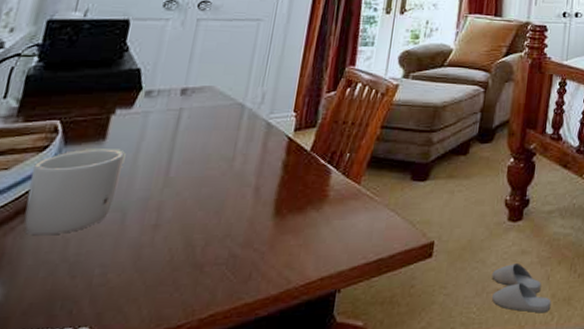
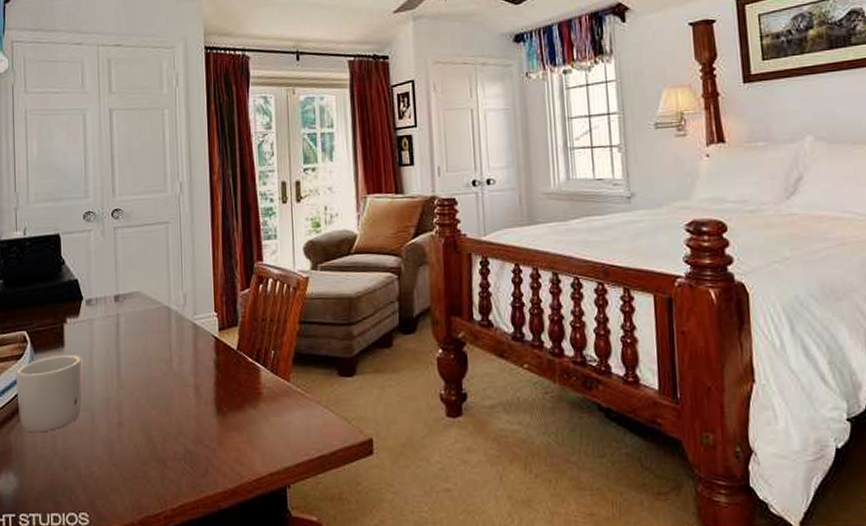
slippers: present [492,262,551,313] -> none [438,461,509,515]

